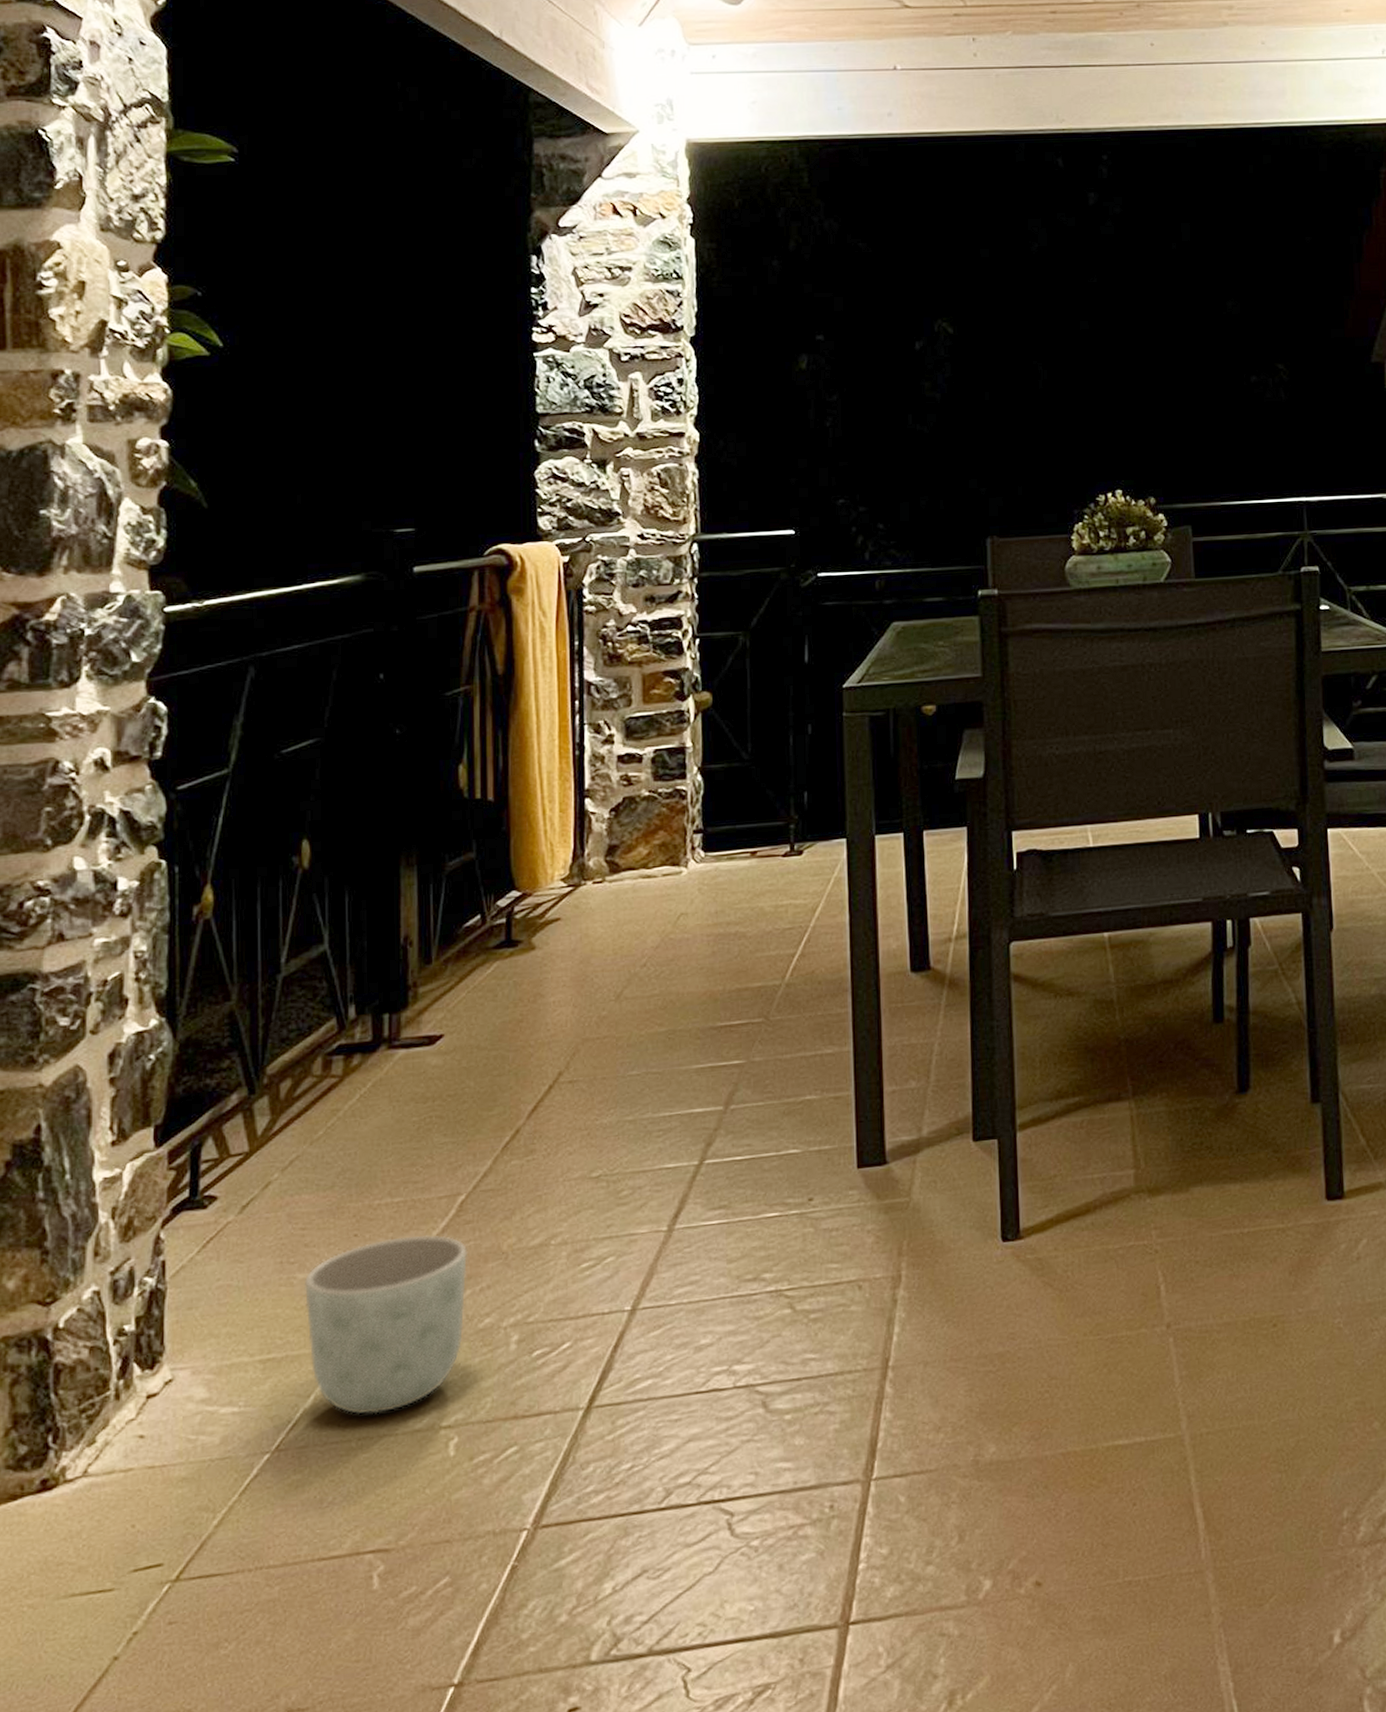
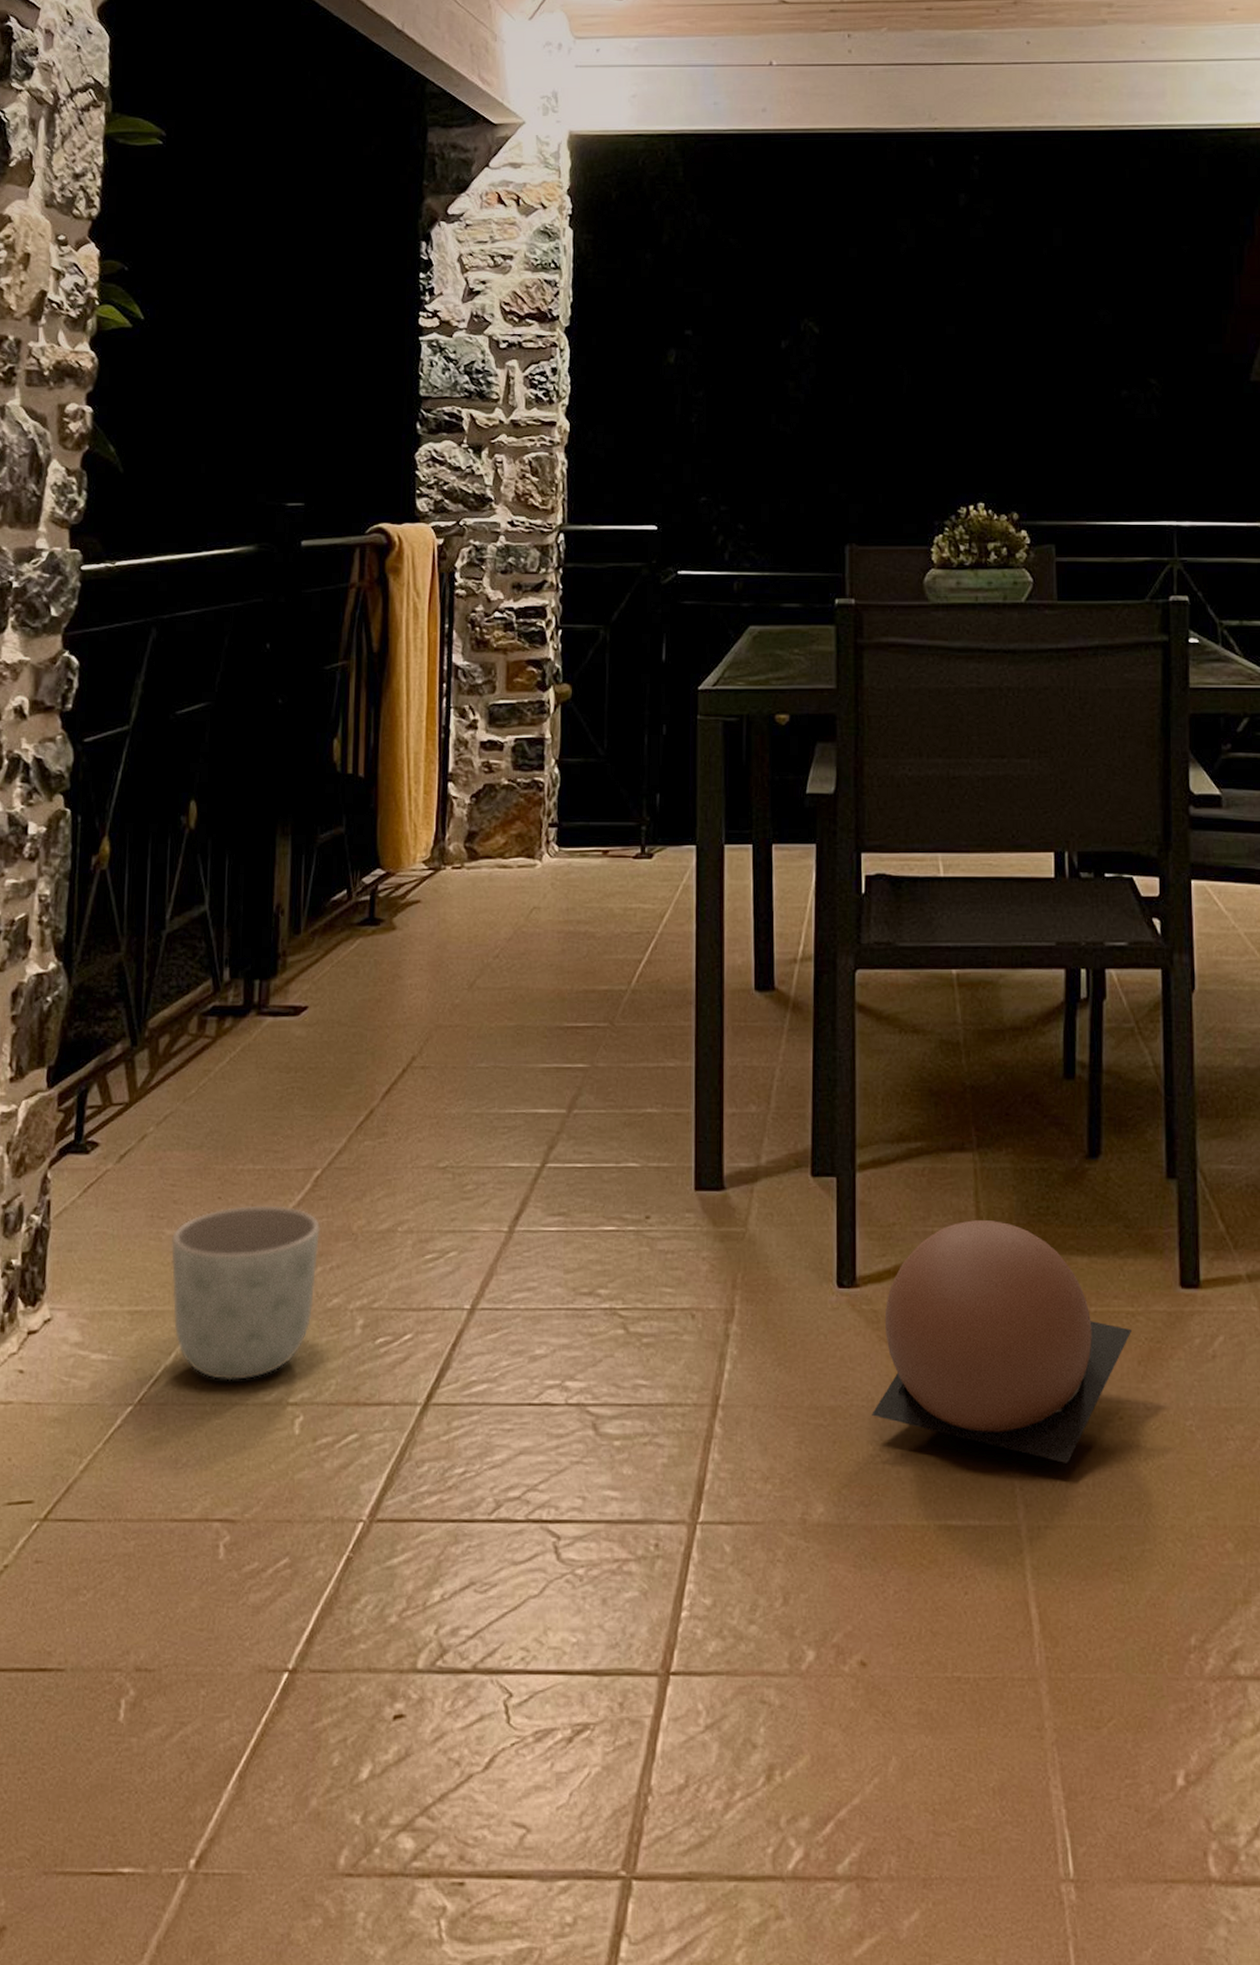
ball: none [1039,1161,1283,1373] -> present [872,1220,1133,1463]

